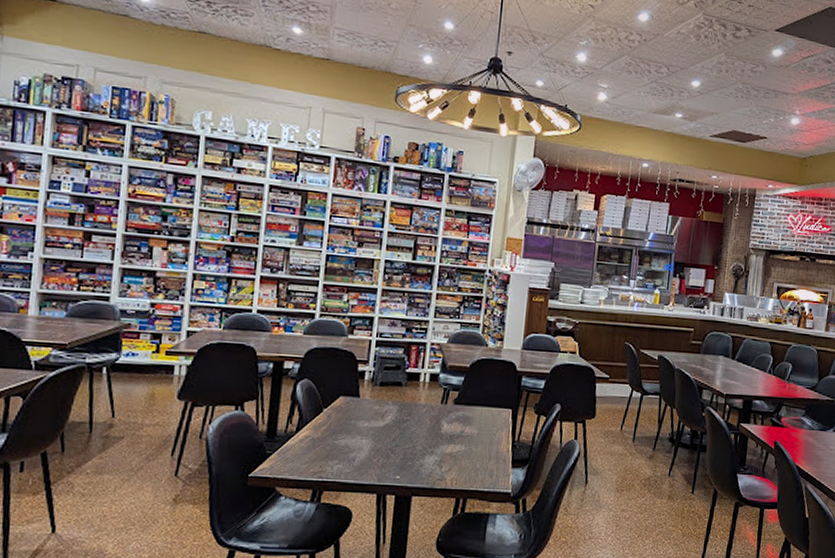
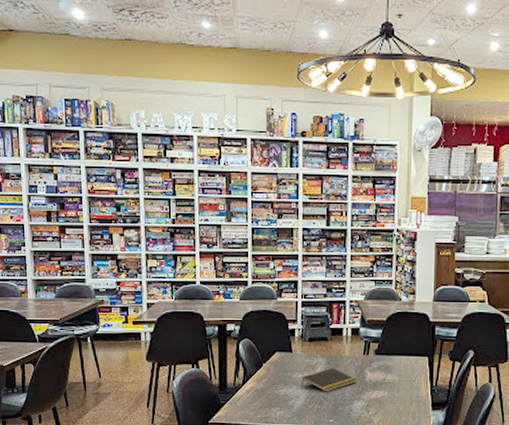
notepad: none [367,417,431,444] -> present [302,368,357,392]

